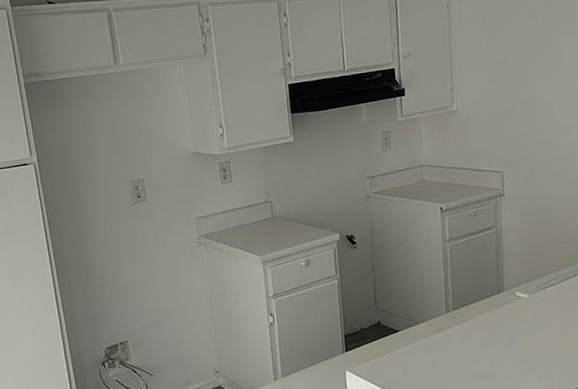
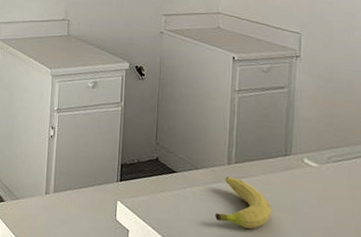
fruit: none [439,324,491,368] -> present [215,176,272,229]

